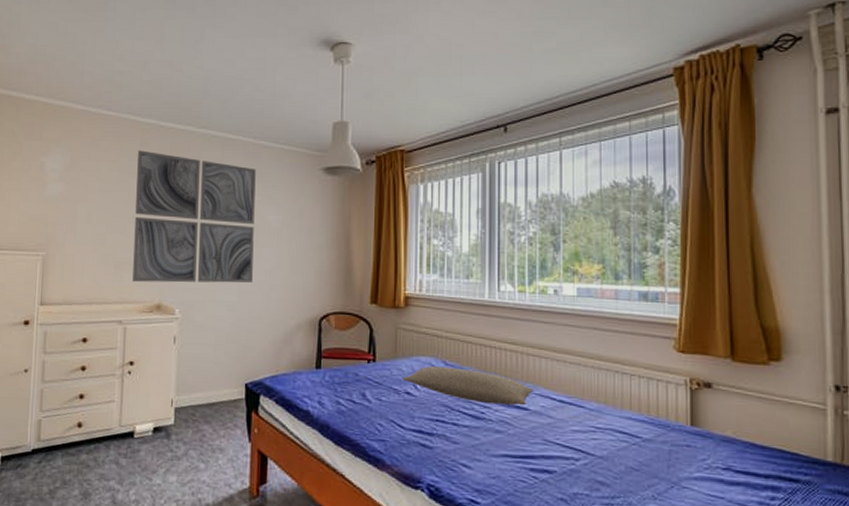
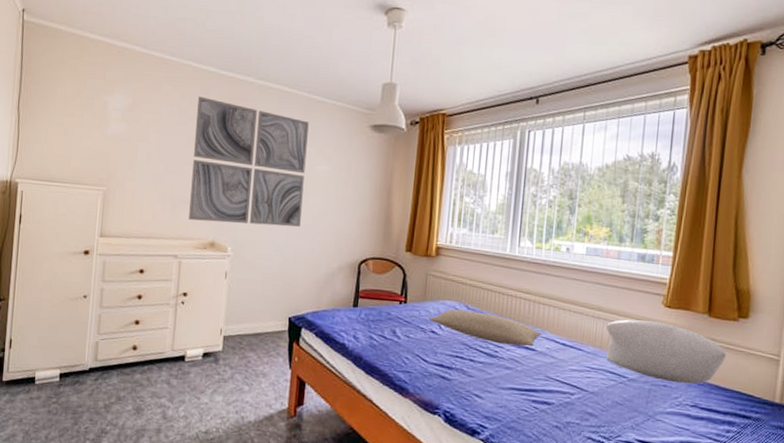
pillow: none [609,368,759,443] -> present [606,319,726,384]

